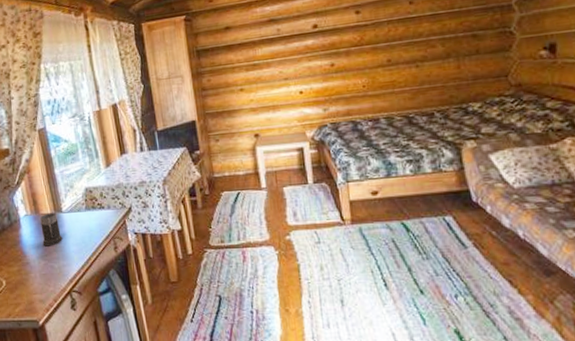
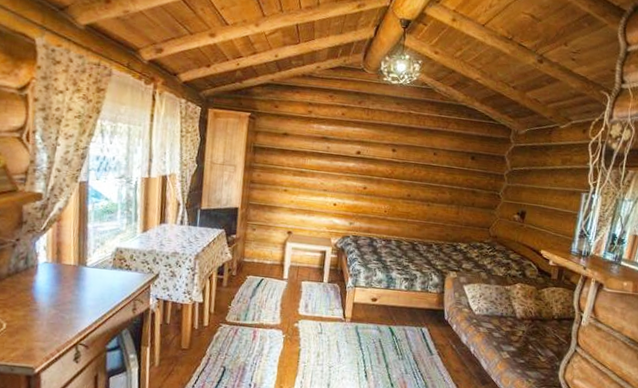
mug: present [40,213,63,246] -> none [58,264,81,297]

